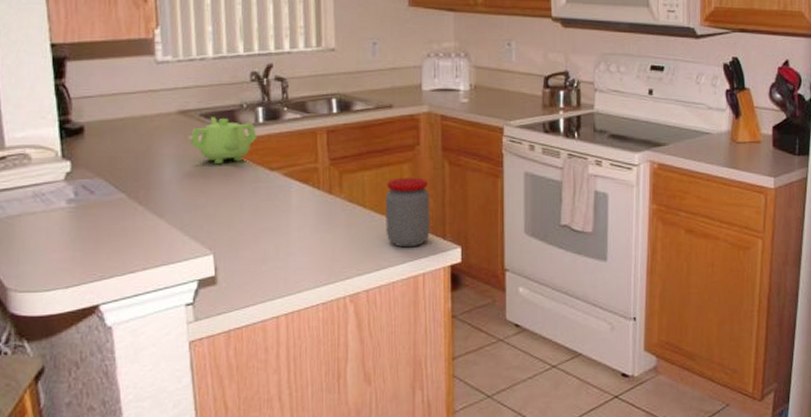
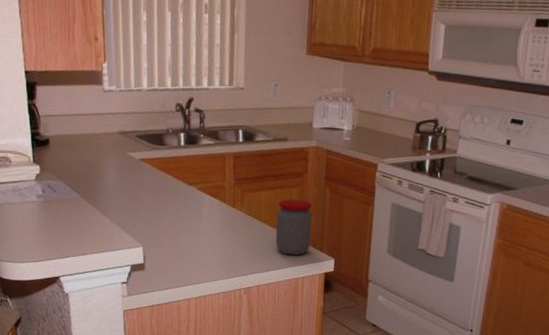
teapot: present [190,117,257,165] -> none [128,138,179,177]

